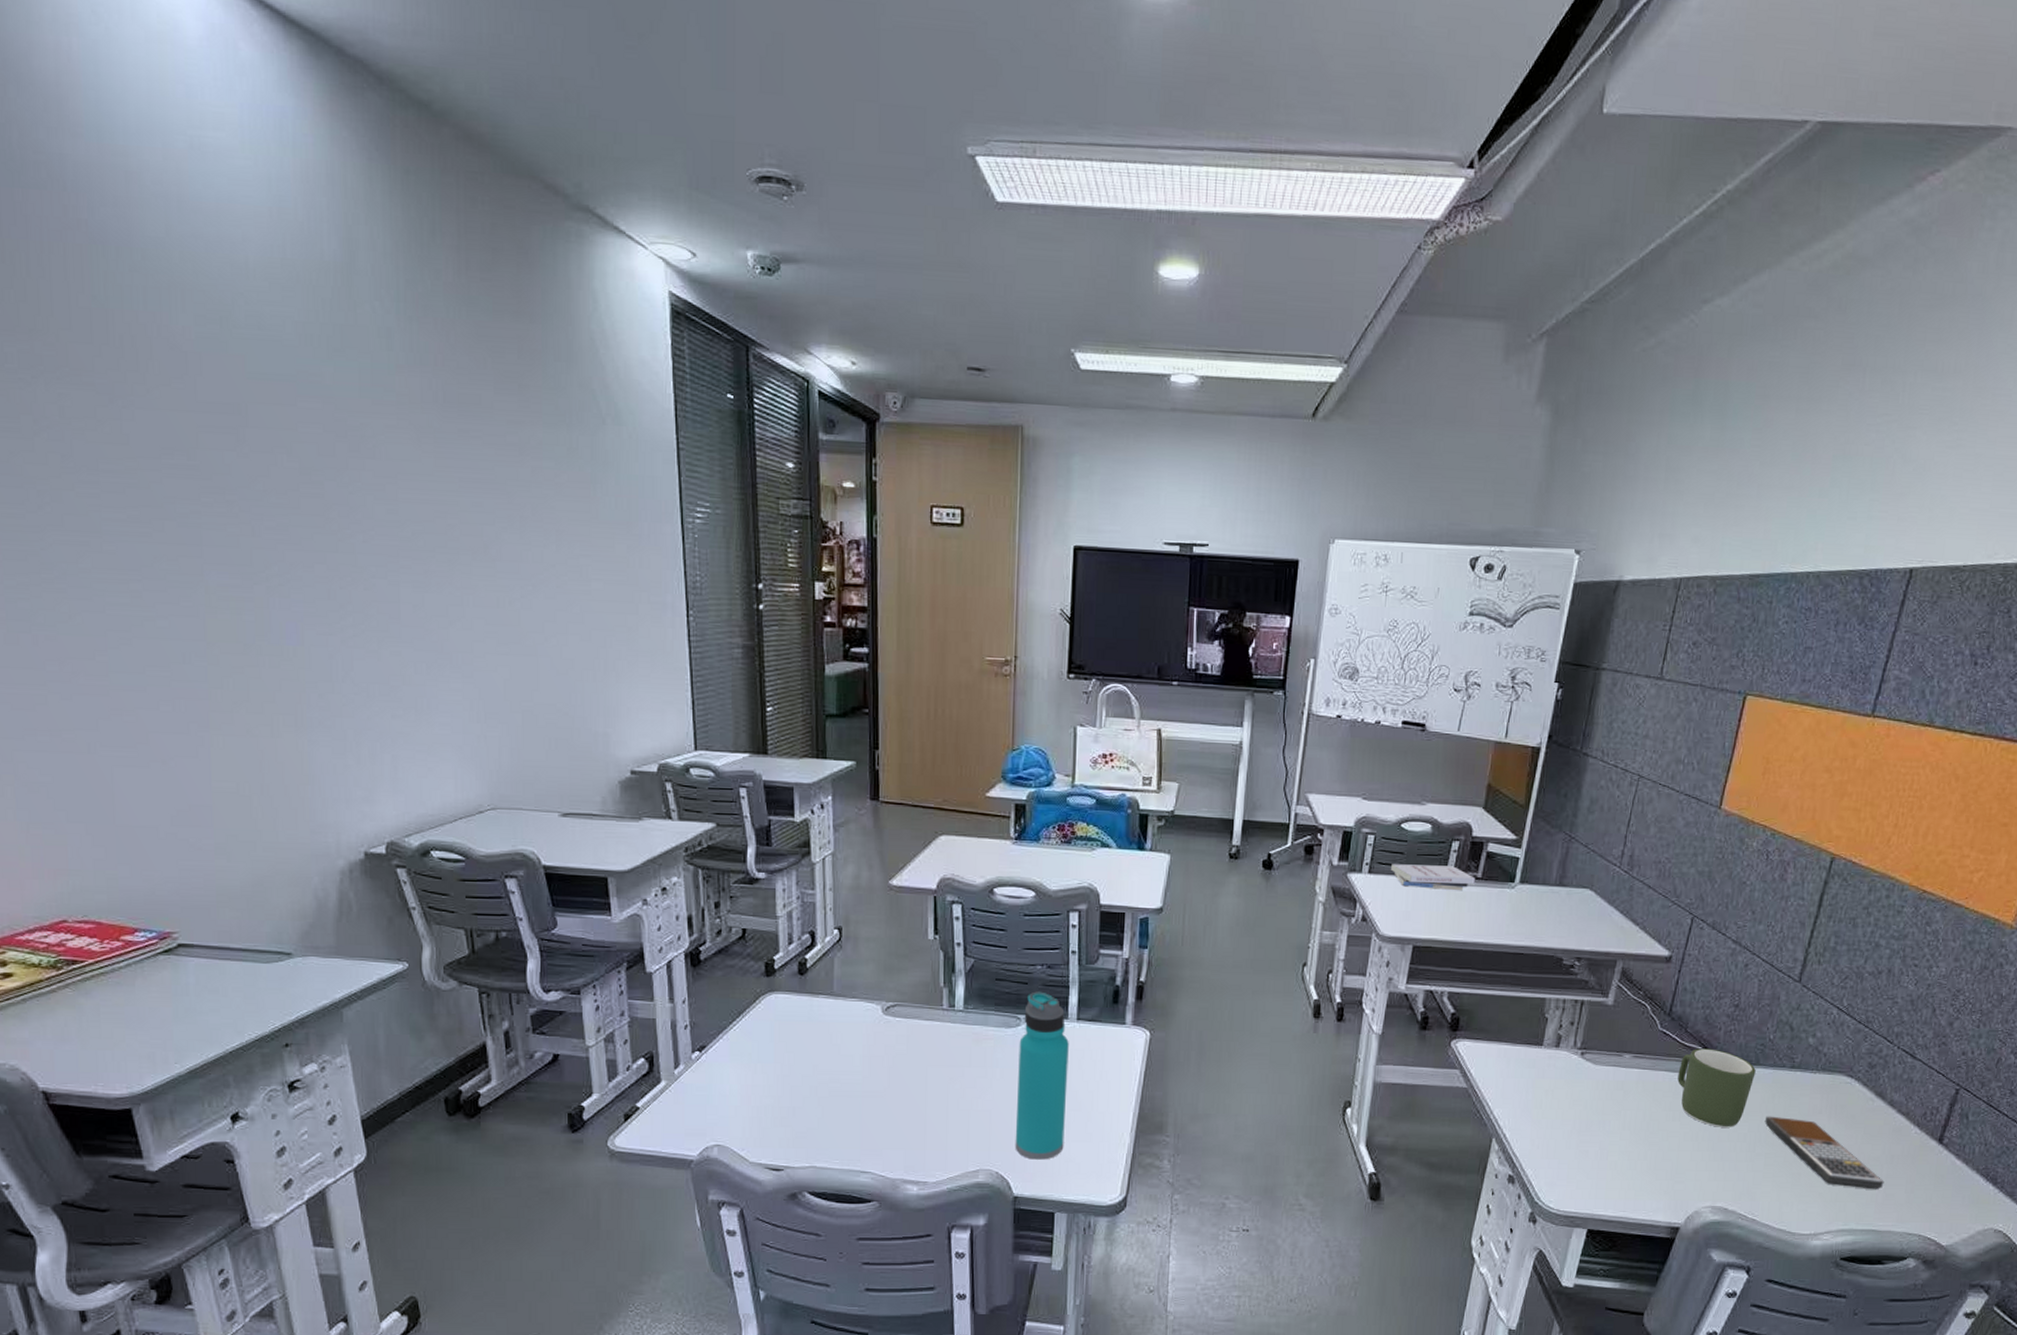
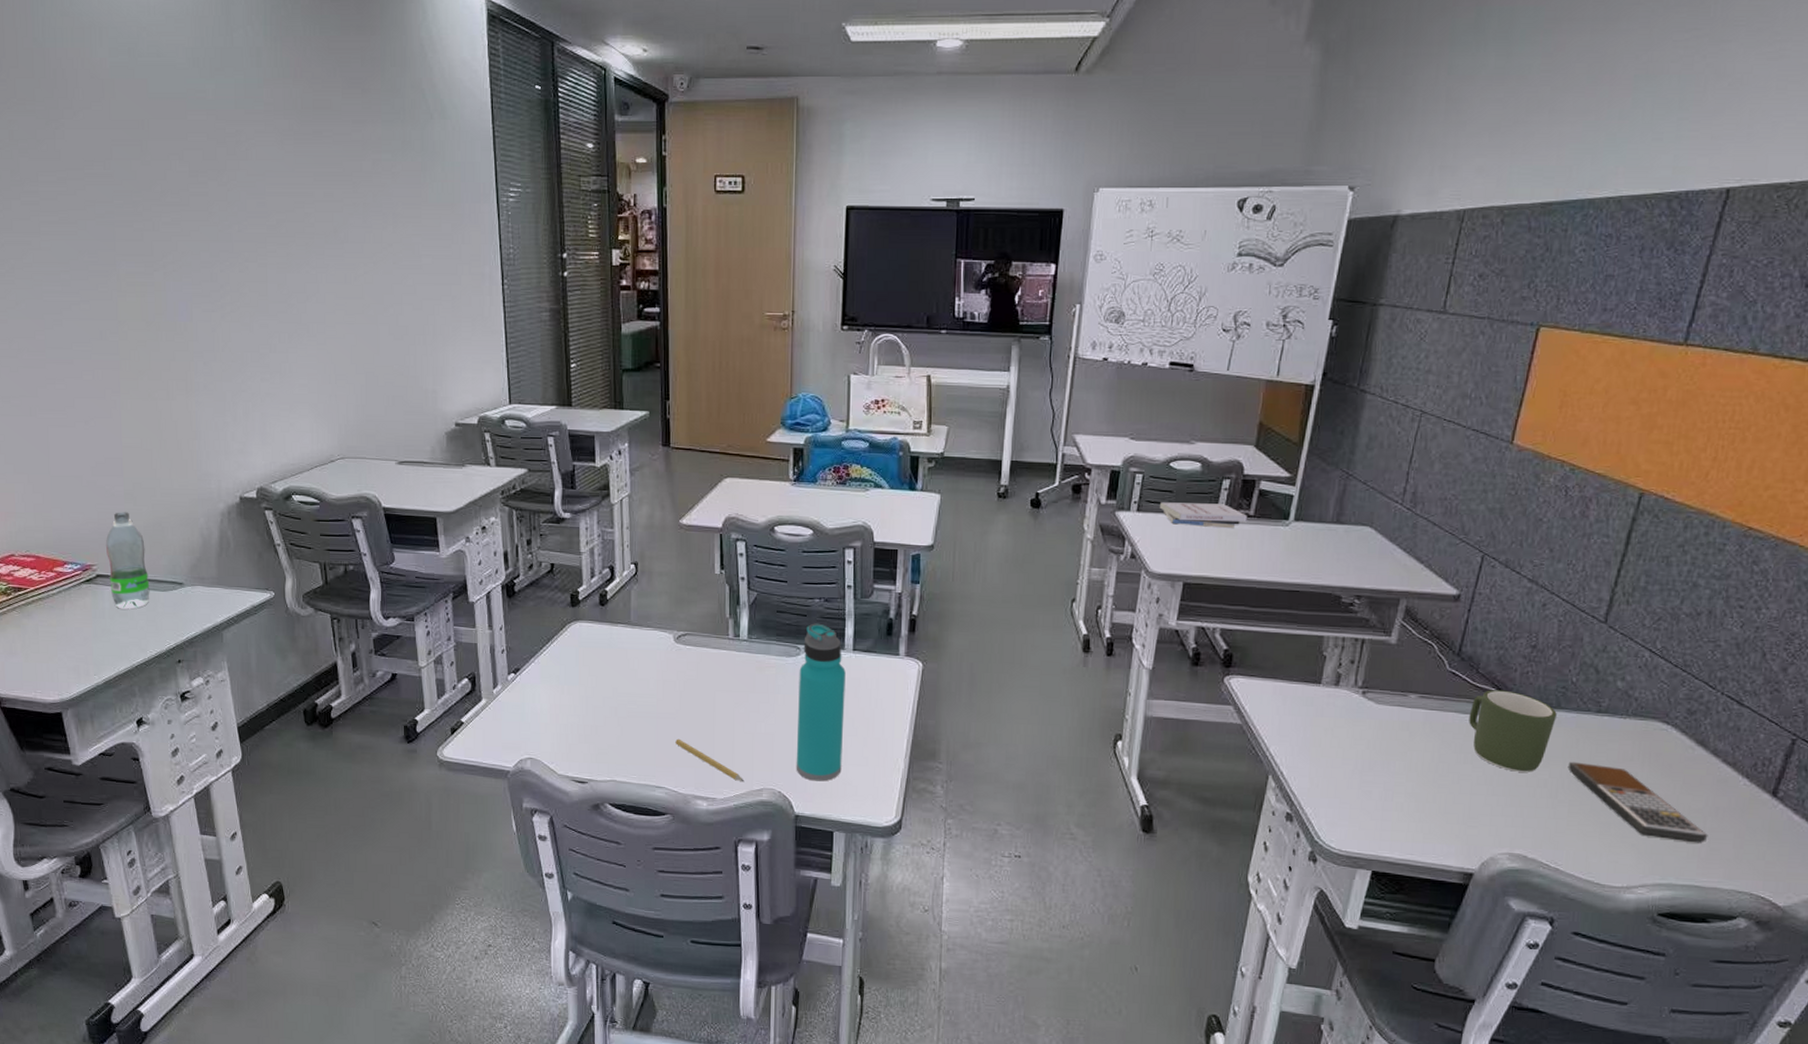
bottle: none [189,869,249,985] -> present [105,512,150,610]
pencil: none [883,1118,959,1164] -> present [675,738,745,782]

